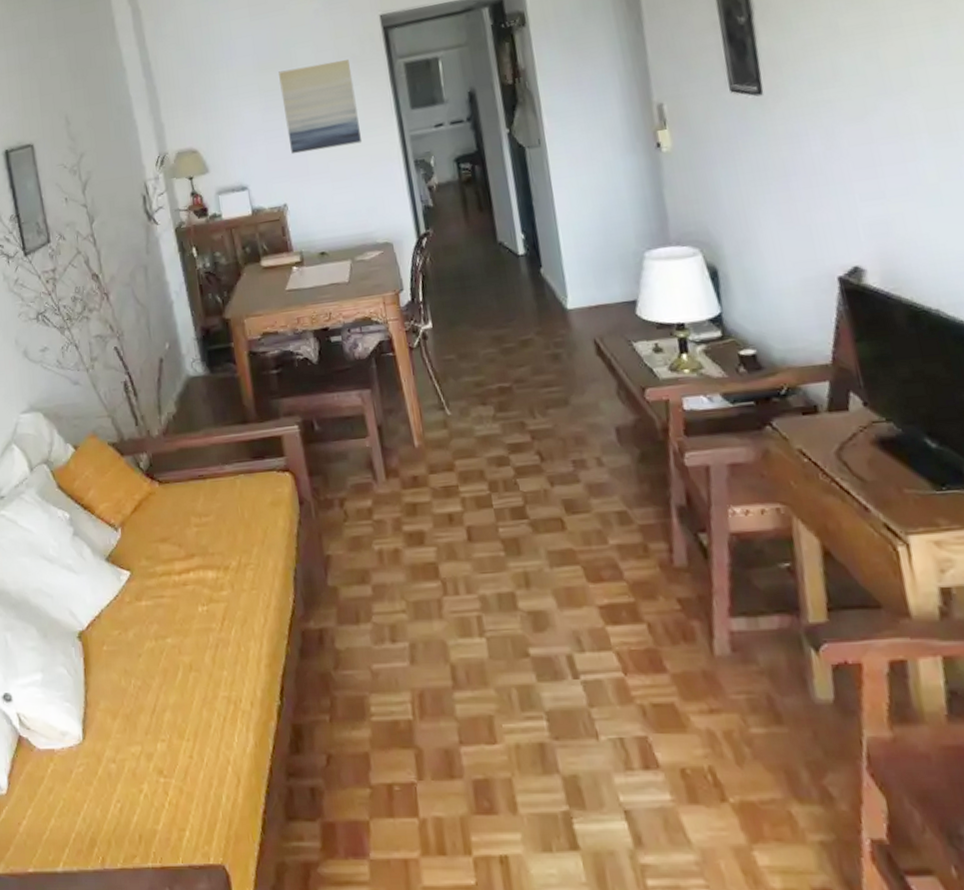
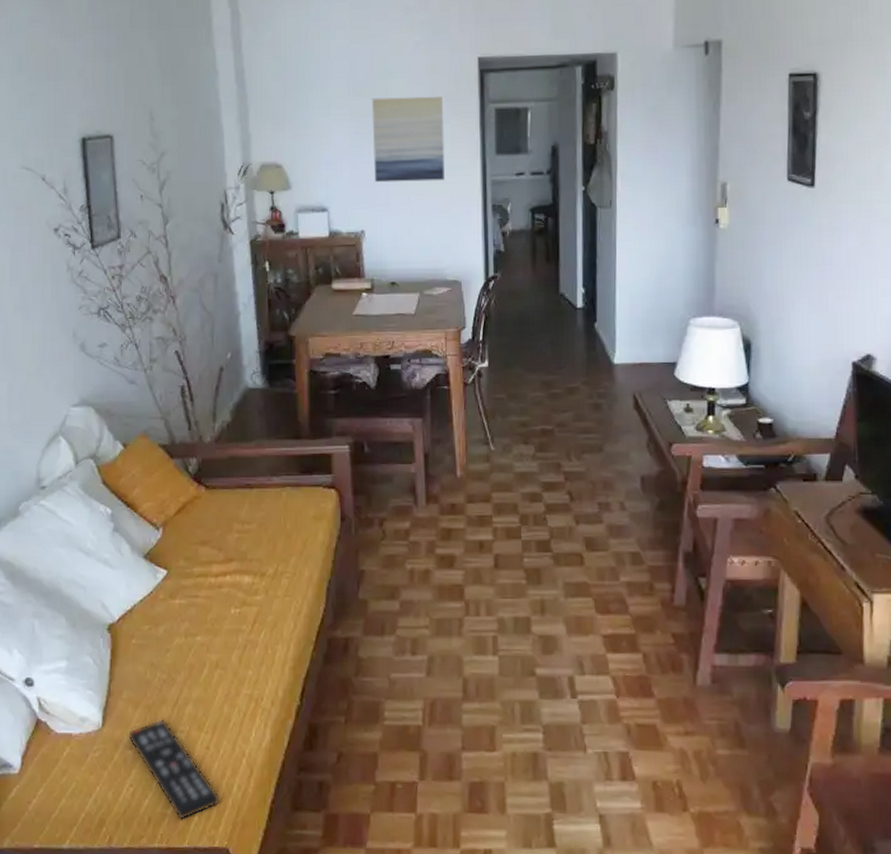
remote control: none [108,727,212,837] -> present [127,718,221,821]

